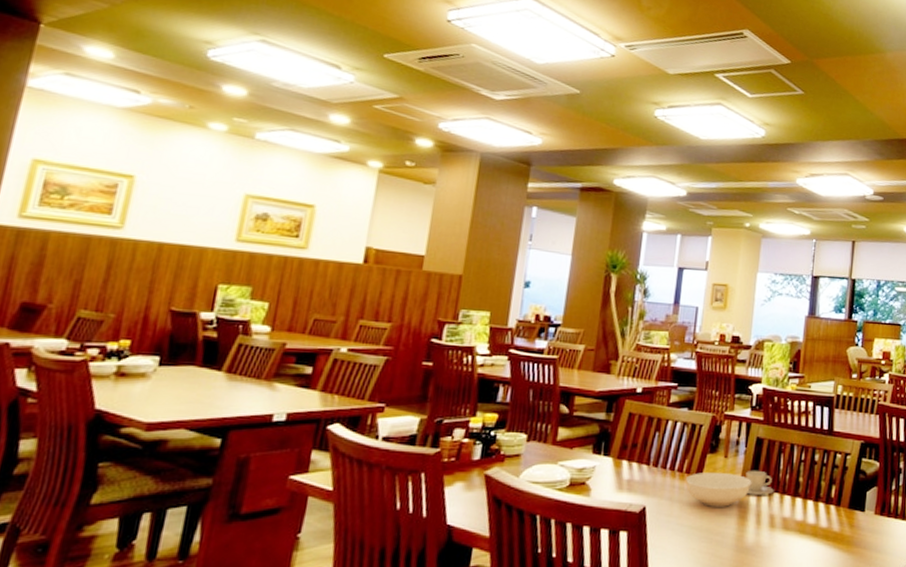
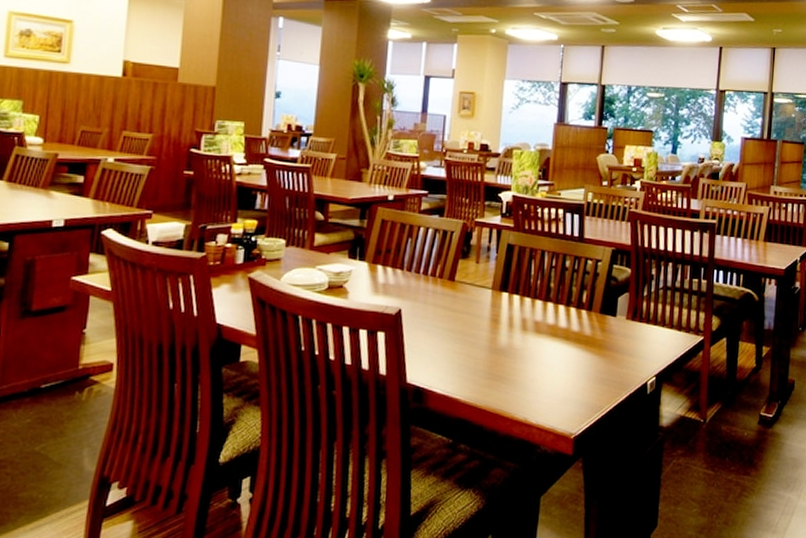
bowl: present [685,472,752,507] -> none [438,276,504,310]
cup: present [746,470,774,495] -> none [497,275,526,299]

